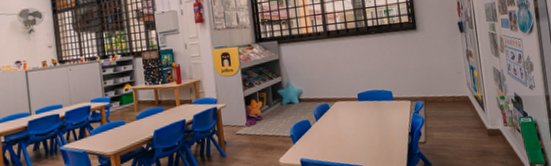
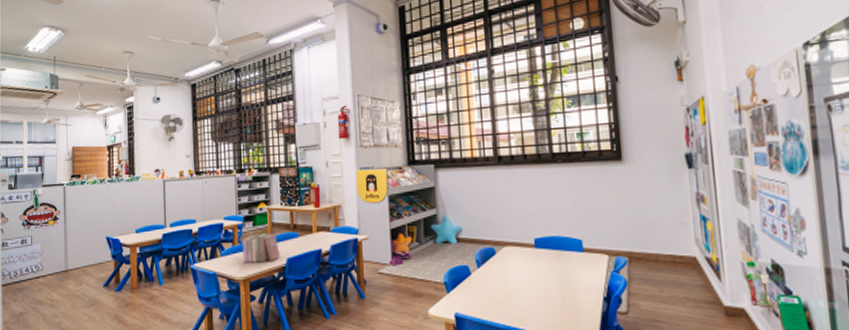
books: none [110,110,148,139] -> present [242,232,280,263]

